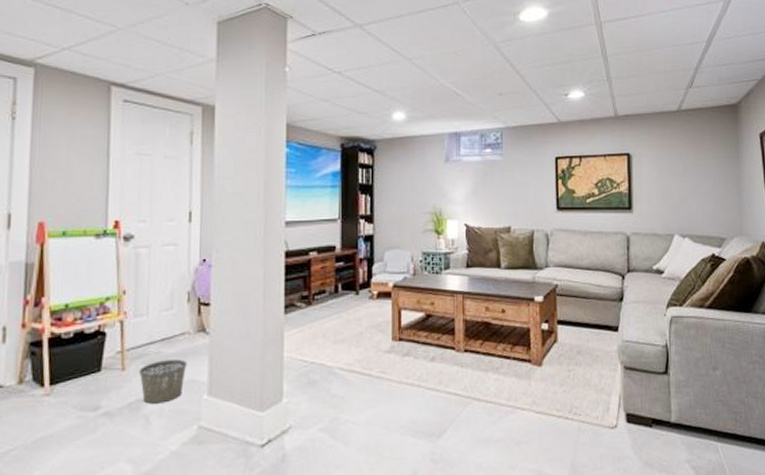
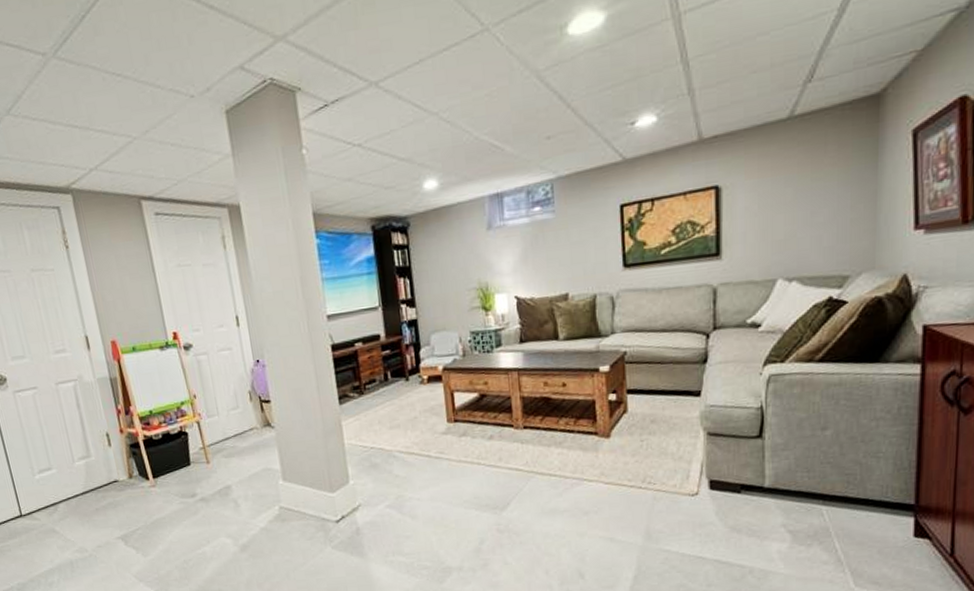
basket: present [138,359,188,404] -> none [221,451,261,490]

